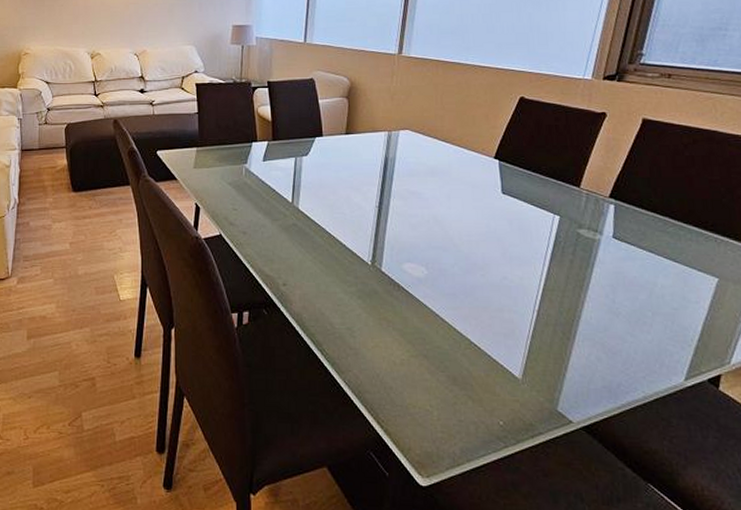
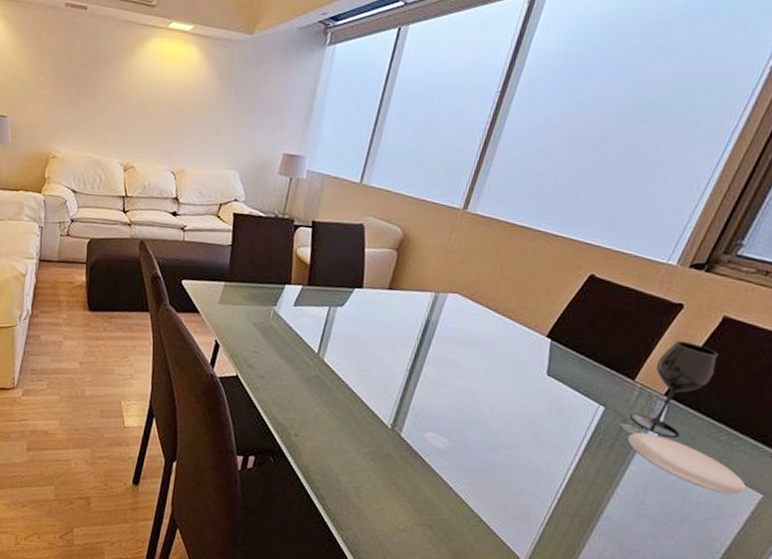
wineglass: none [584,145,648,236] -> present [630,340,718,438]
plate: none [586,235,702,282] -> present [627,432,747,495]

